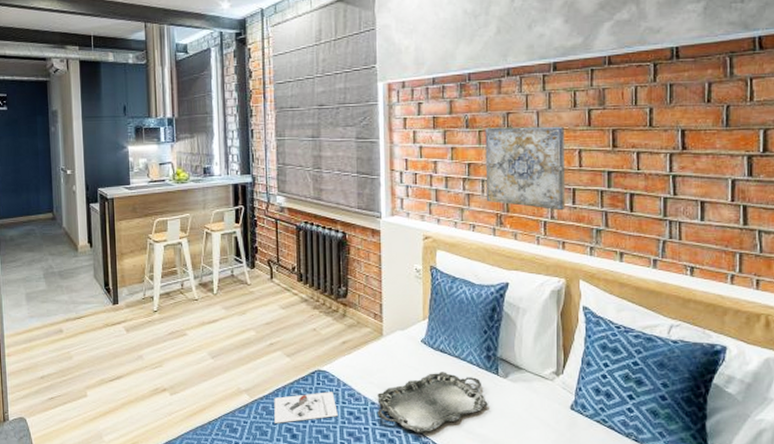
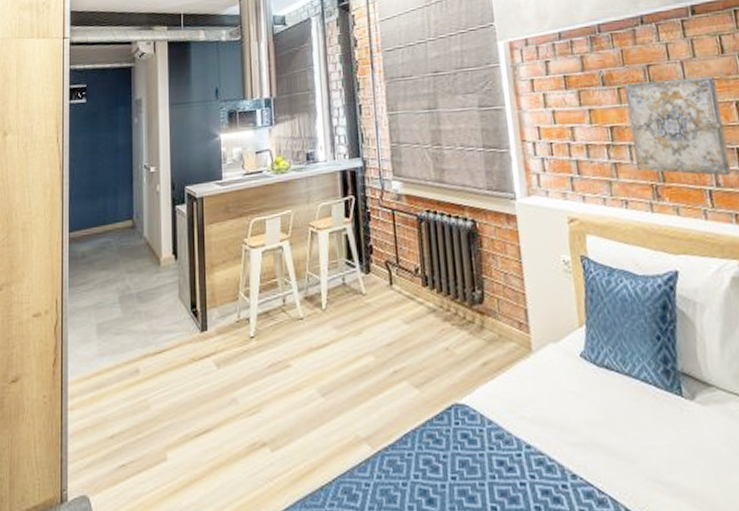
architectural model: present [274,392,338,423] -> none [402,433,485,484]
serving tray: present [377,372,488,433] -> none [532,396,675,487]

